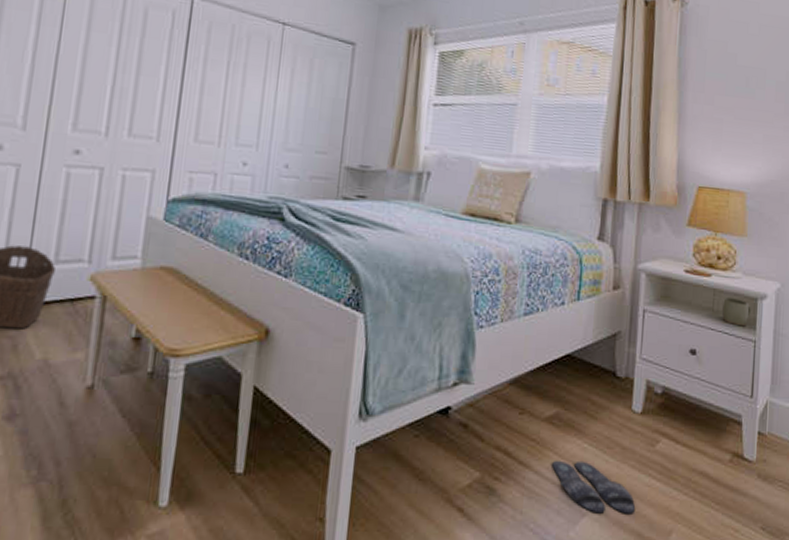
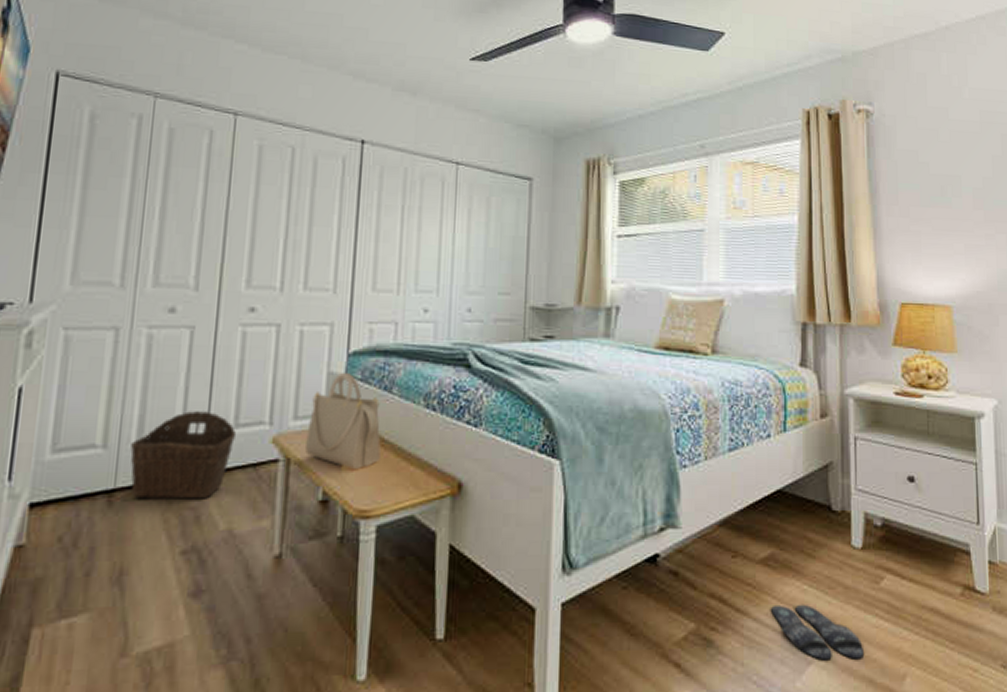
handbag: none [121,217,195,310] -> present [305,372,381,469]
mug: present [722,296,752,327] -> none [938,417,970,449]

